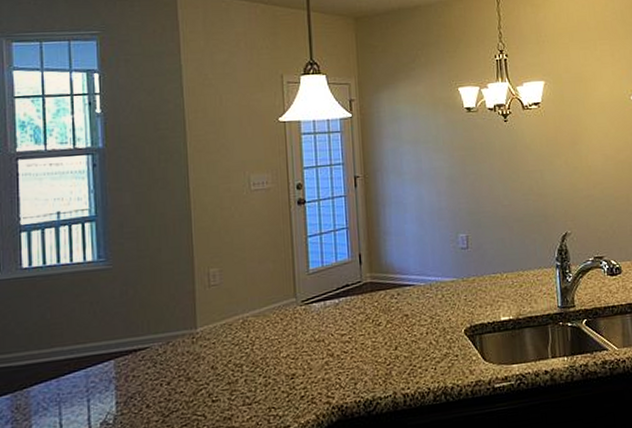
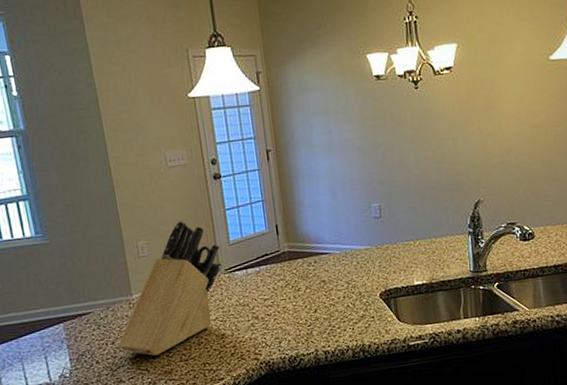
knife block: none [173,247,299,399] -> present [117,220,222,356]

